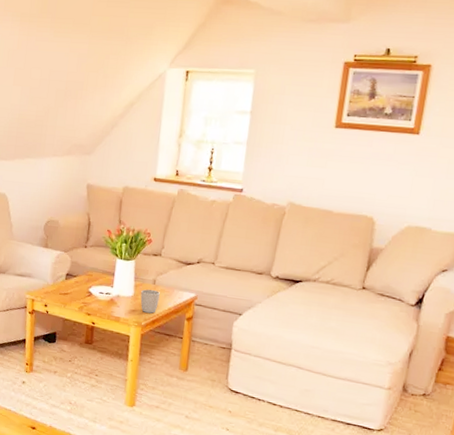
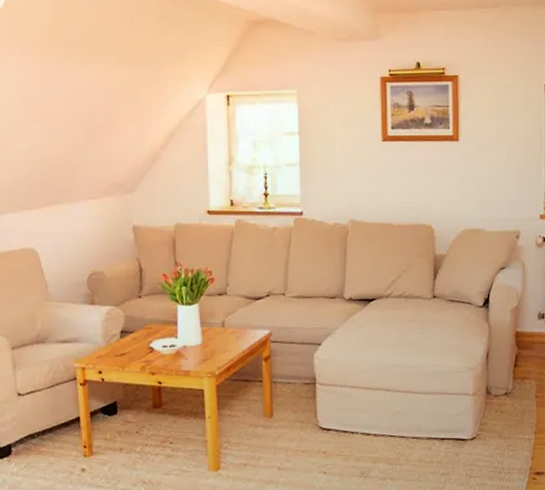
cup: present [140,289,160,314] -> none [210,334,231,360]

